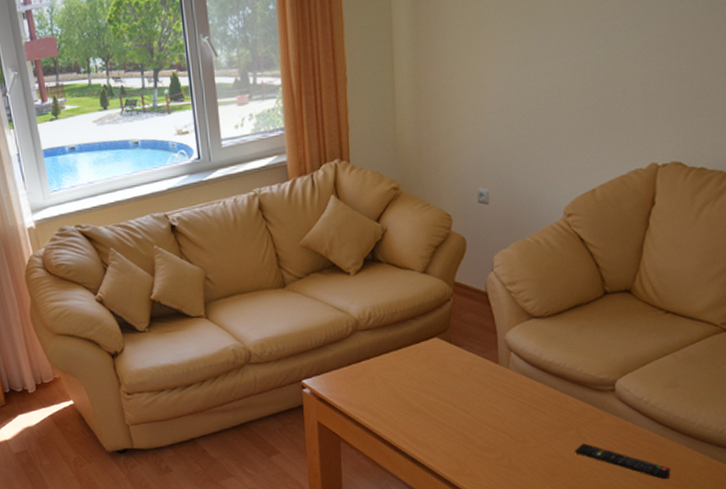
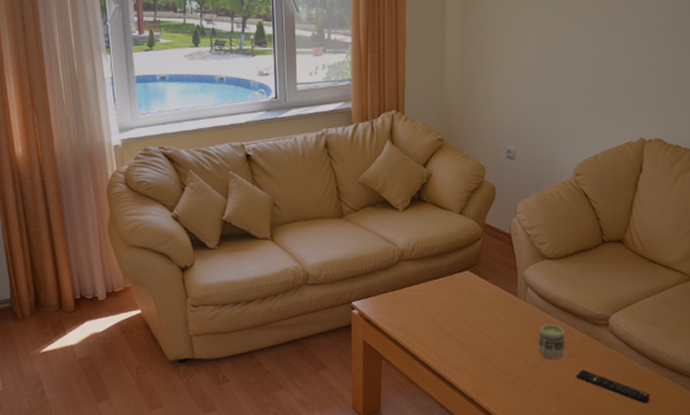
cup: none [526,392,561,433] -> present [538,323,566,359]

